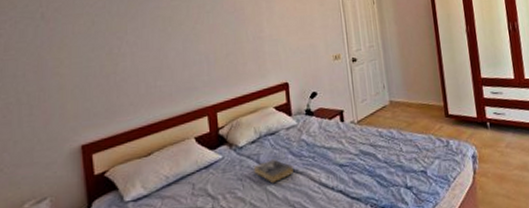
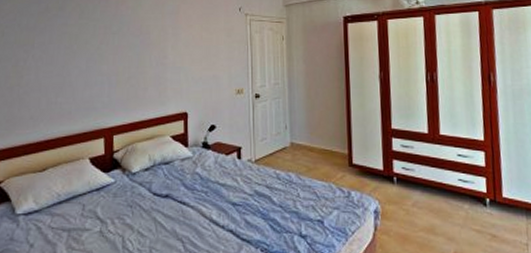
book: present [253,159,294,184] -> none [144,189,185,214]

